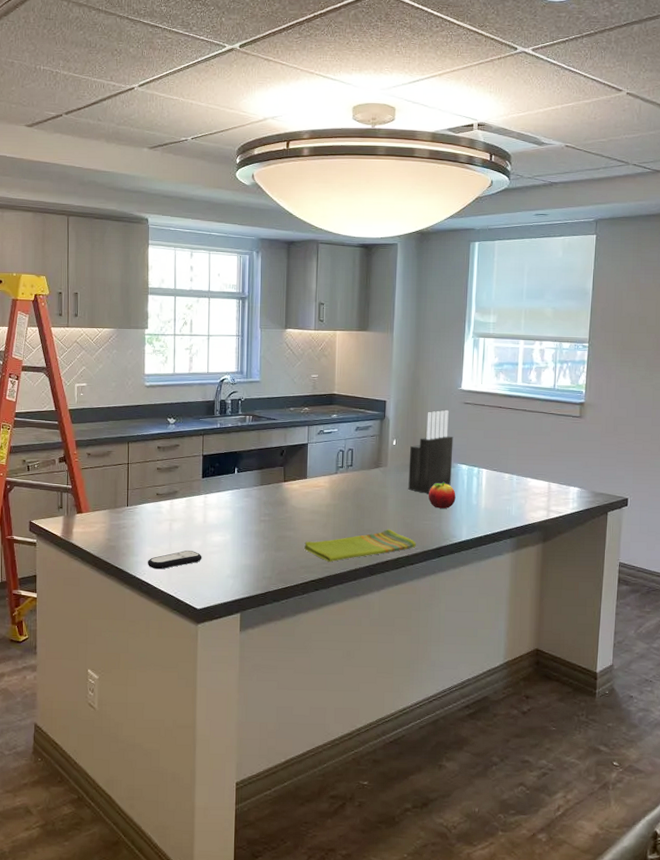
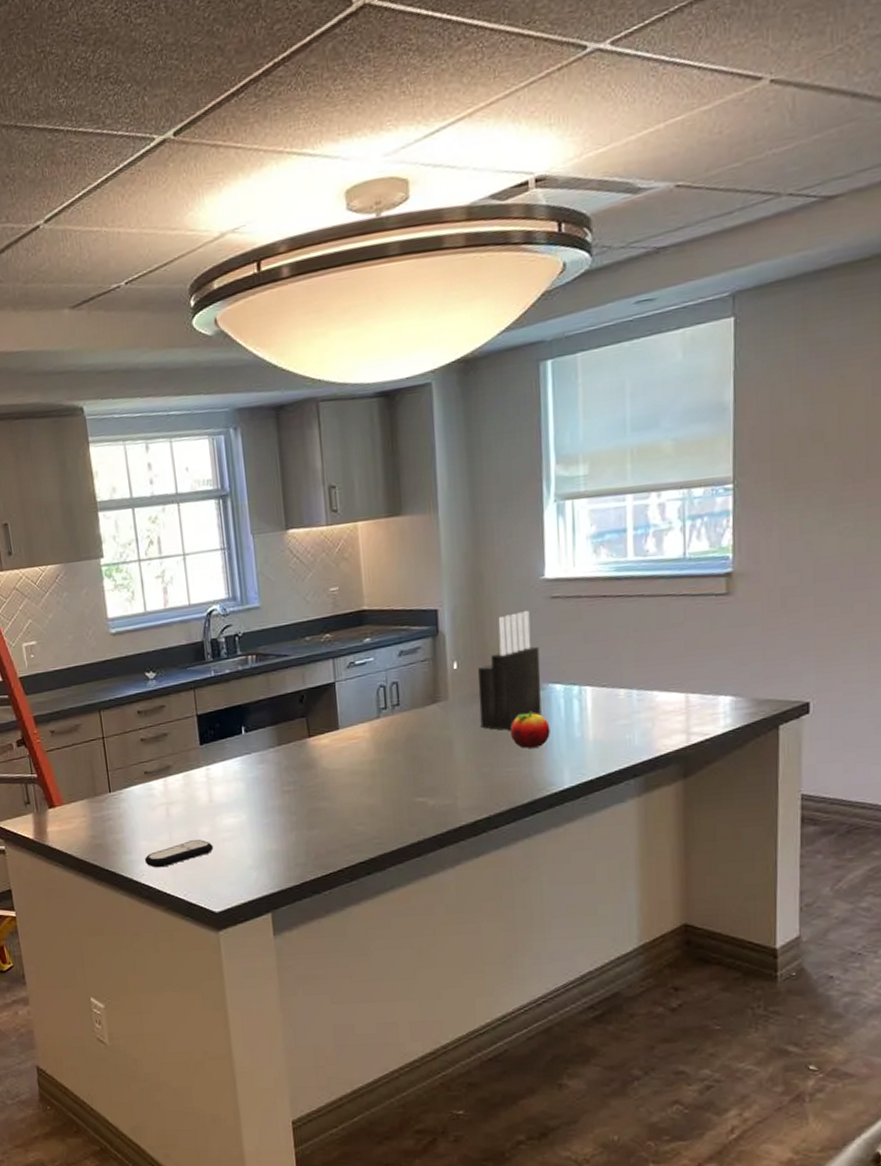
dish towel: present [304,529,417,562] -> none [345,783,501,837]

